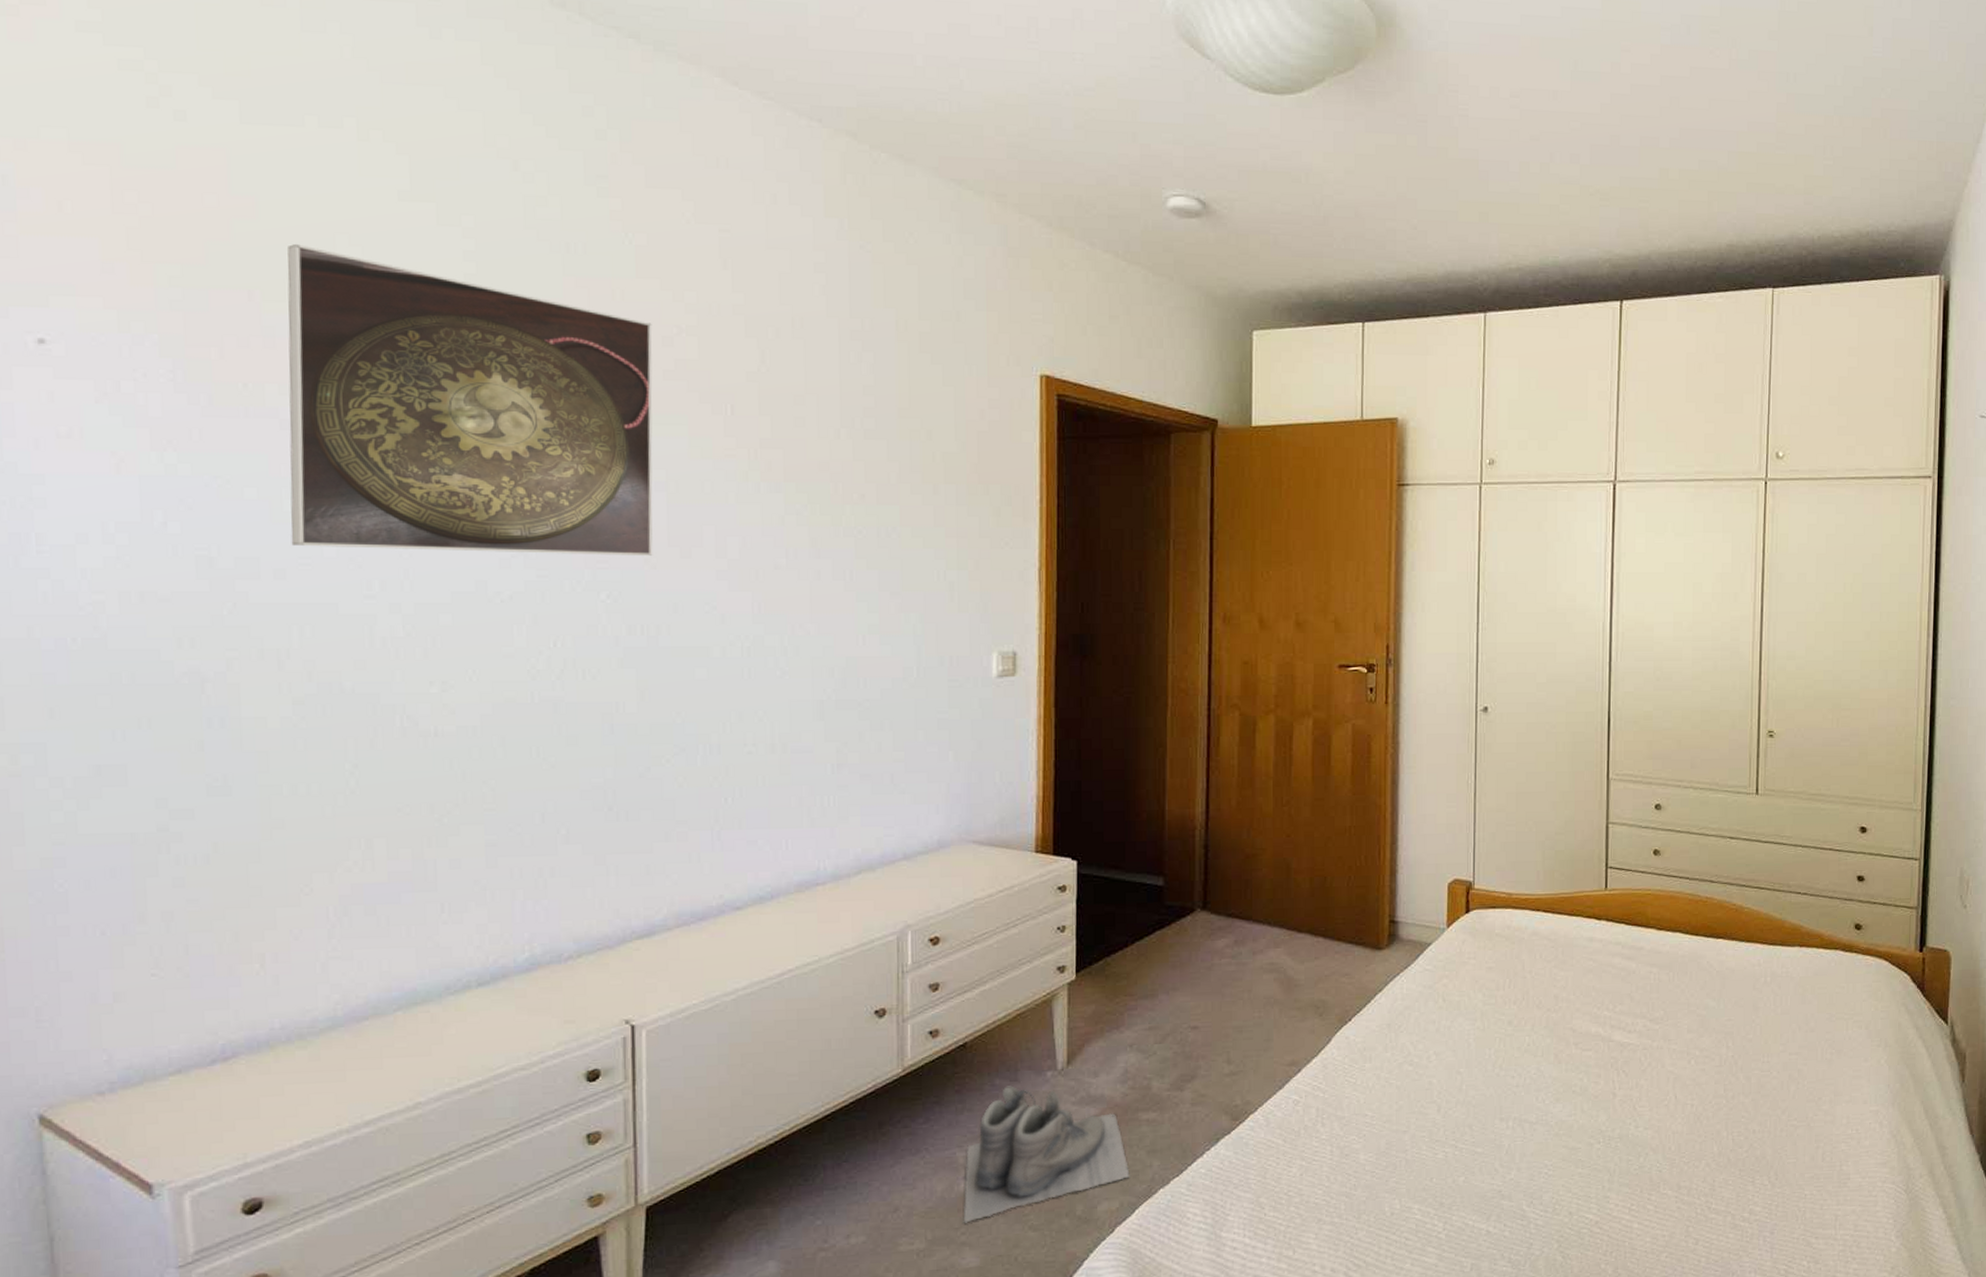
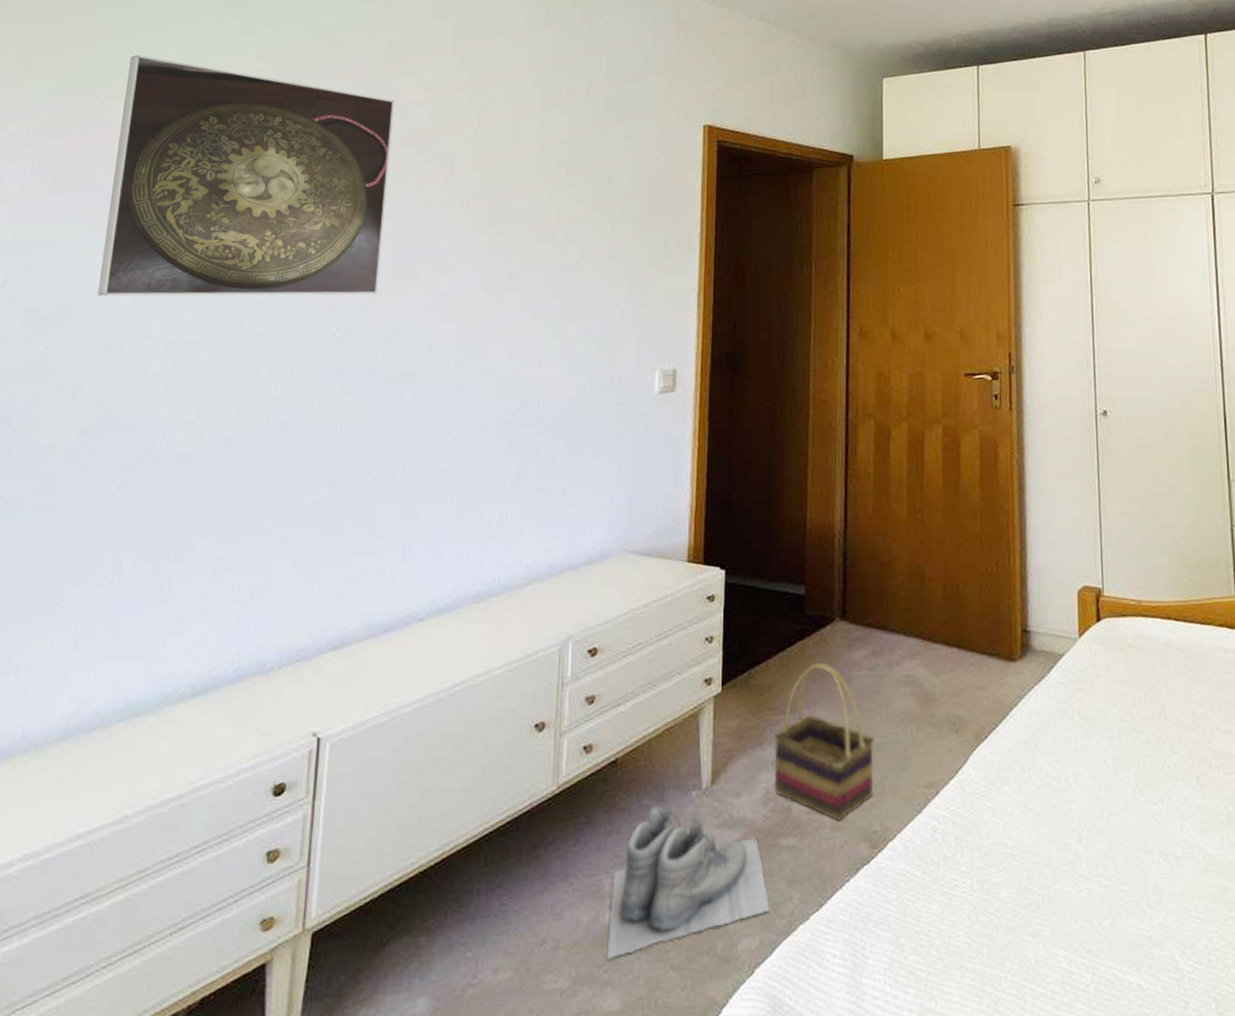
basket: none [1132,951,1236,1096] -> present [774,662,874,820]

